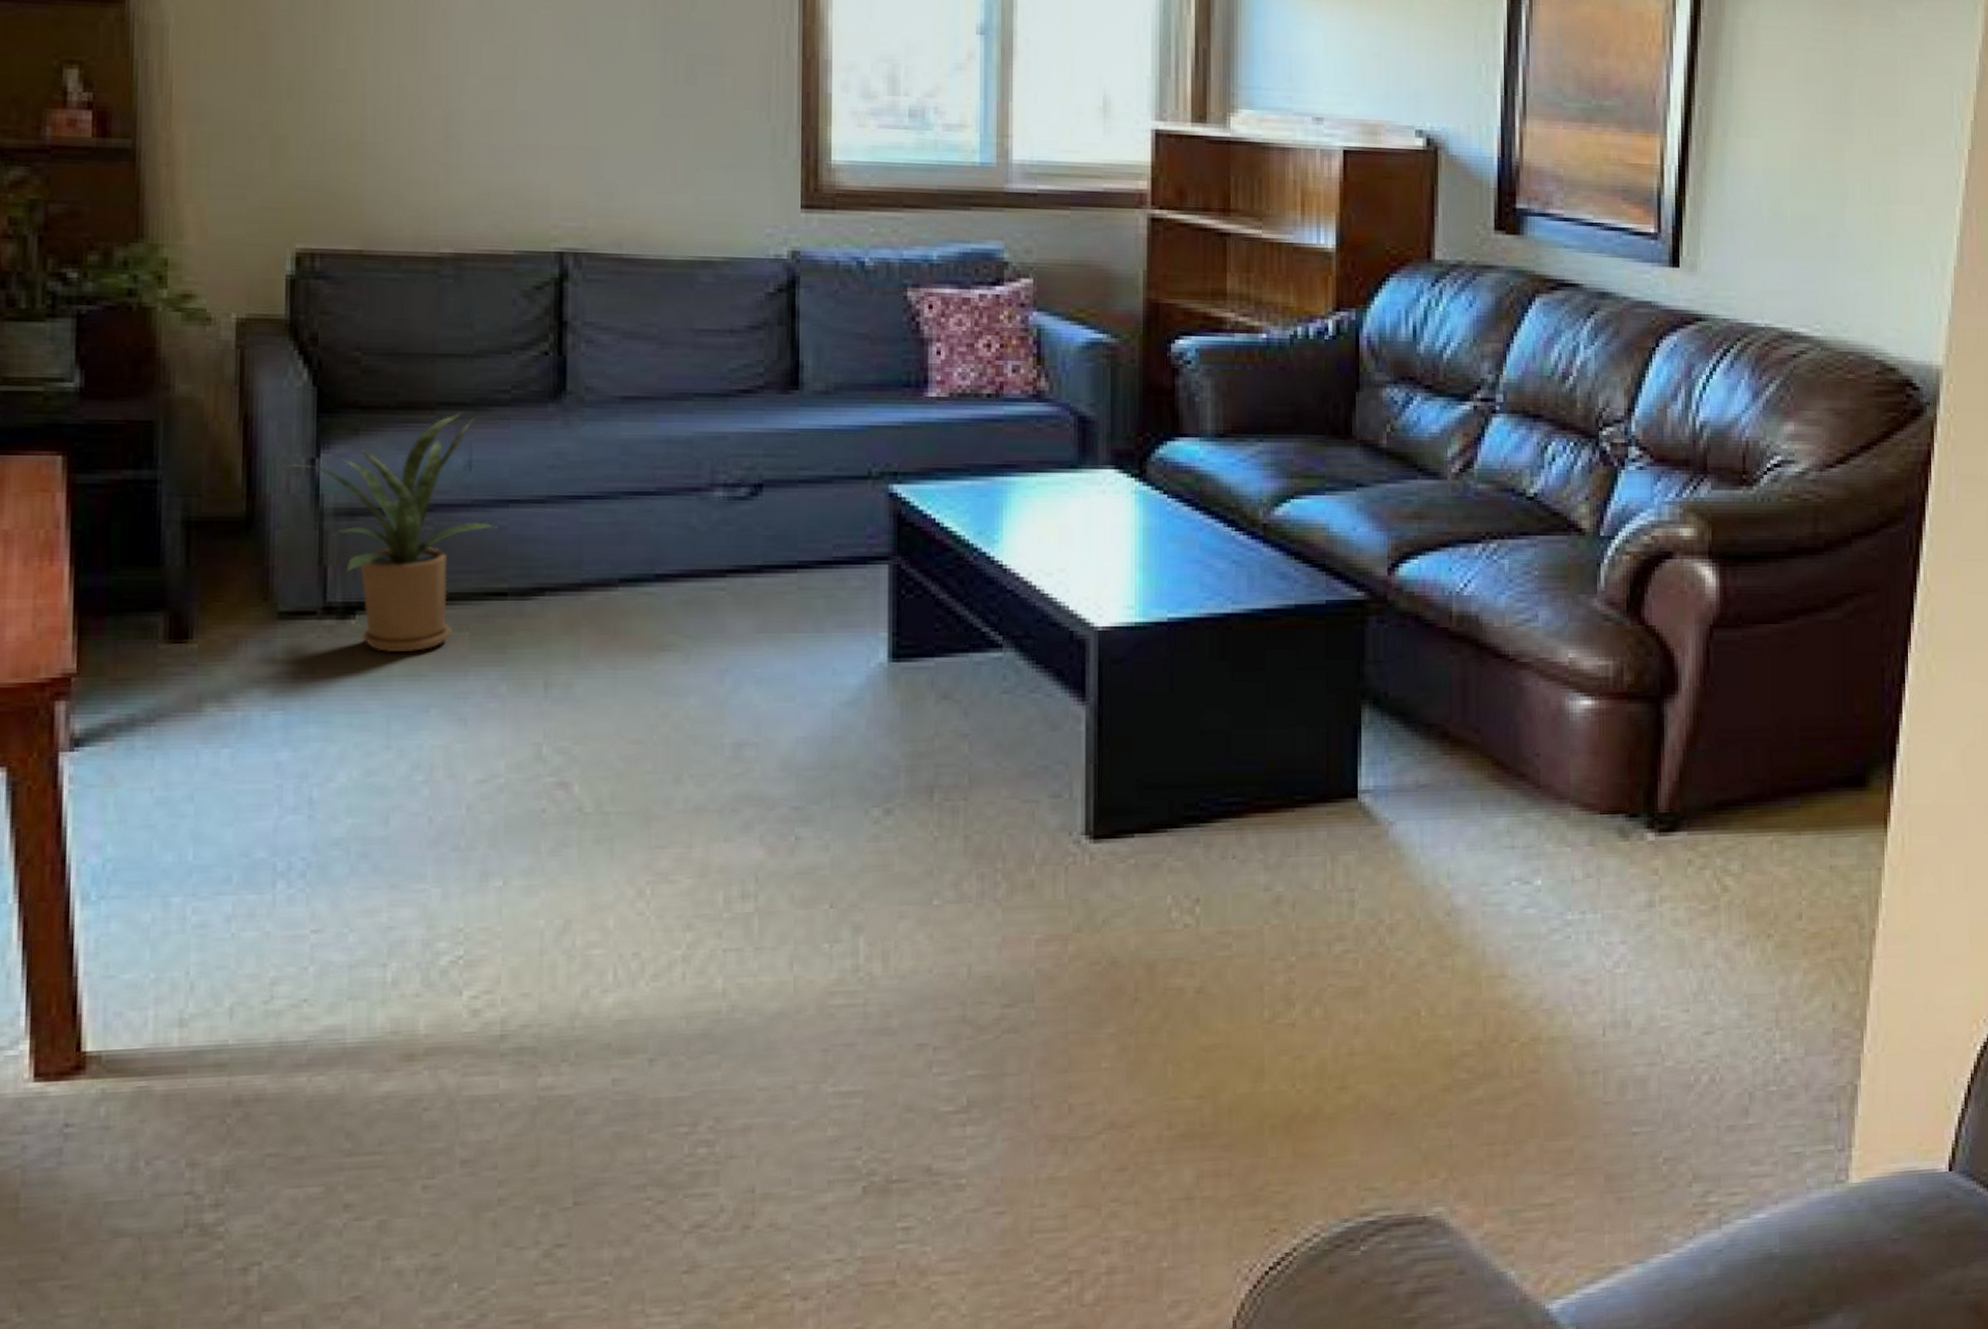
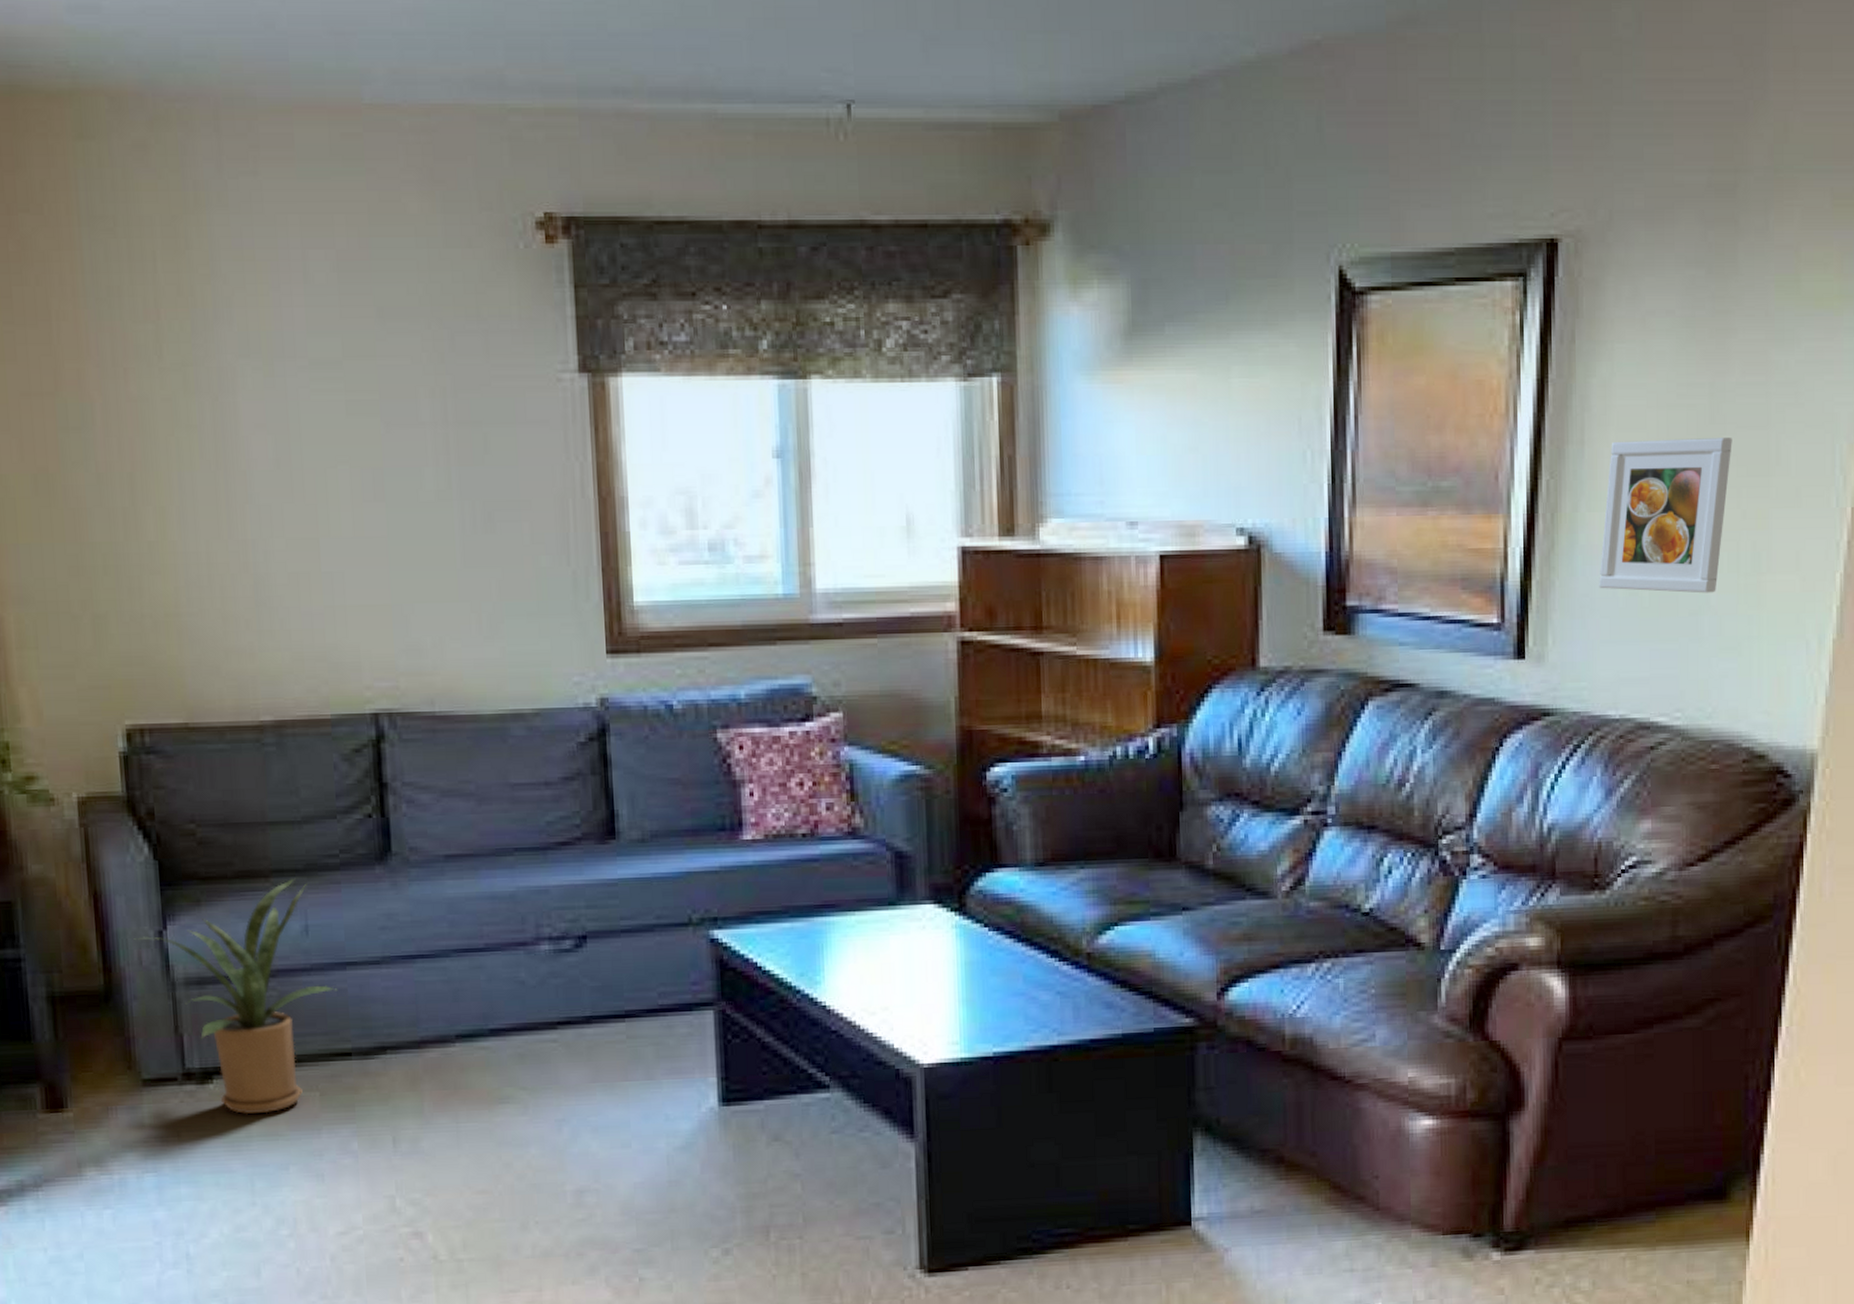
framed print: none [1746,76,1864,218] -> present [1599,438,1732,594]

